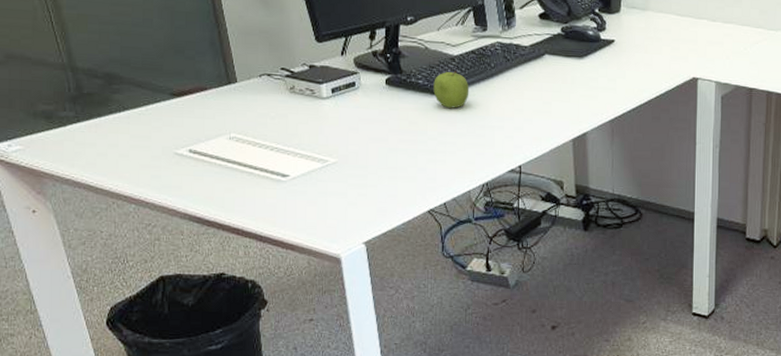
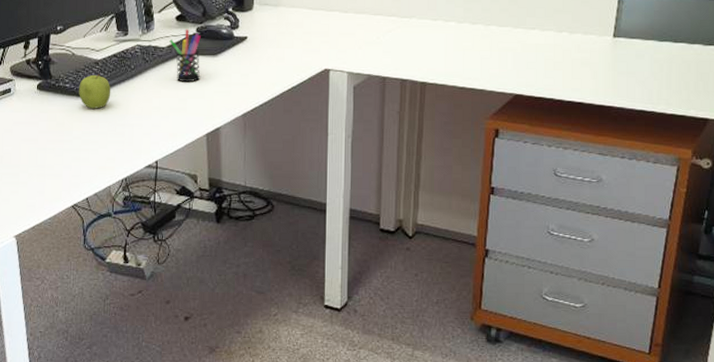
pen holder: none [532,28,566,85] -> present [169,29,201,82]

